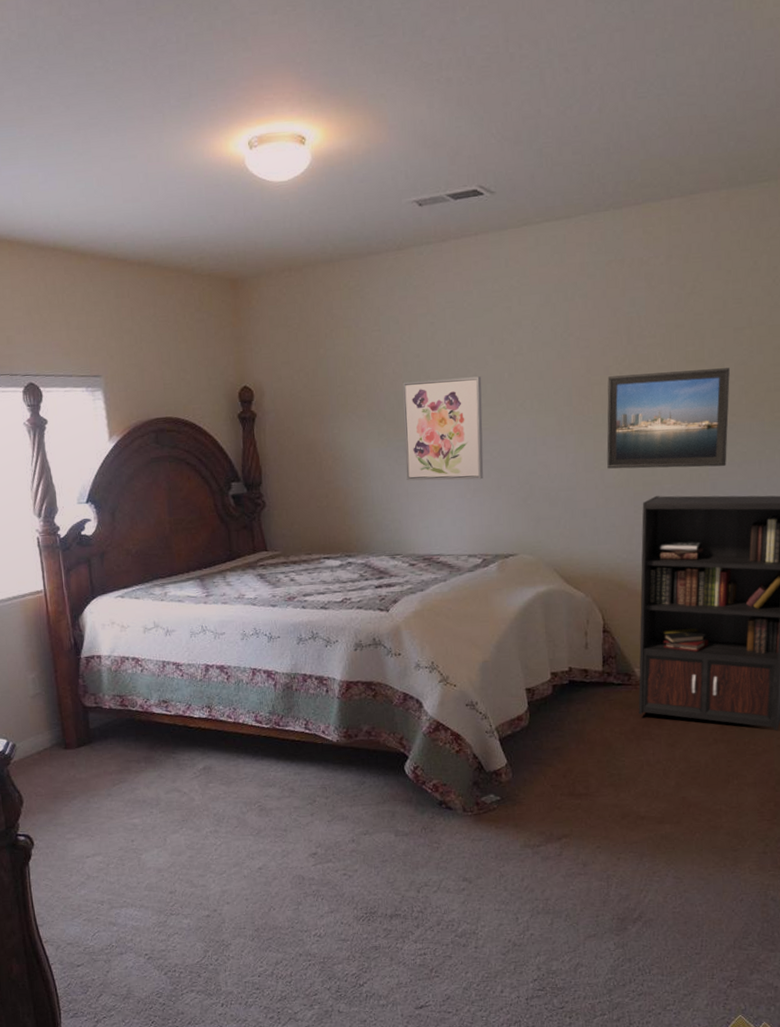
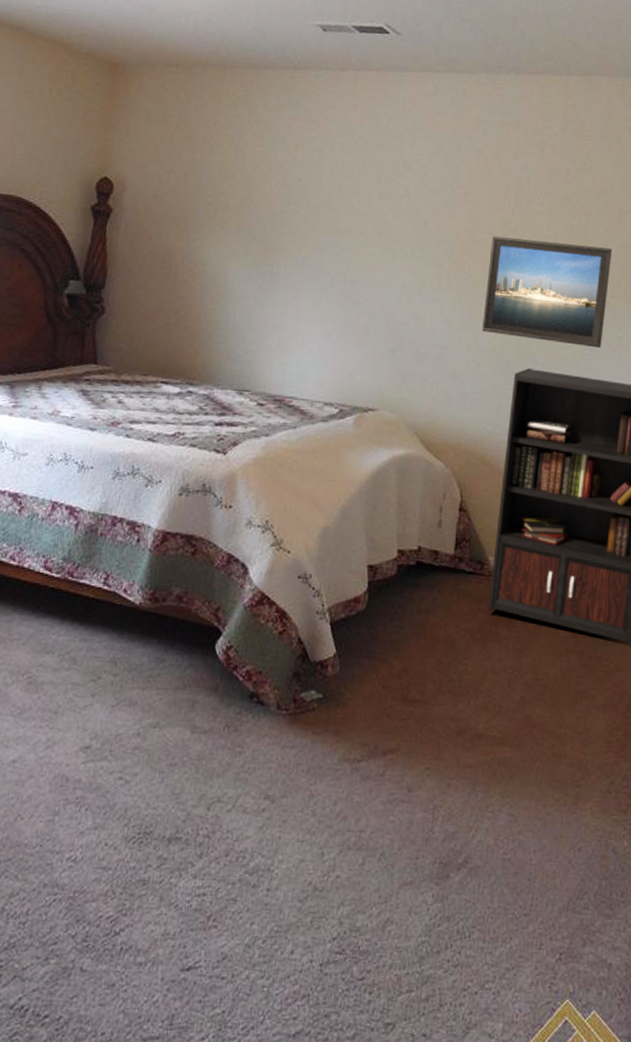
wall art: present [402,376,484,481] -> none [268,204,364,322]

